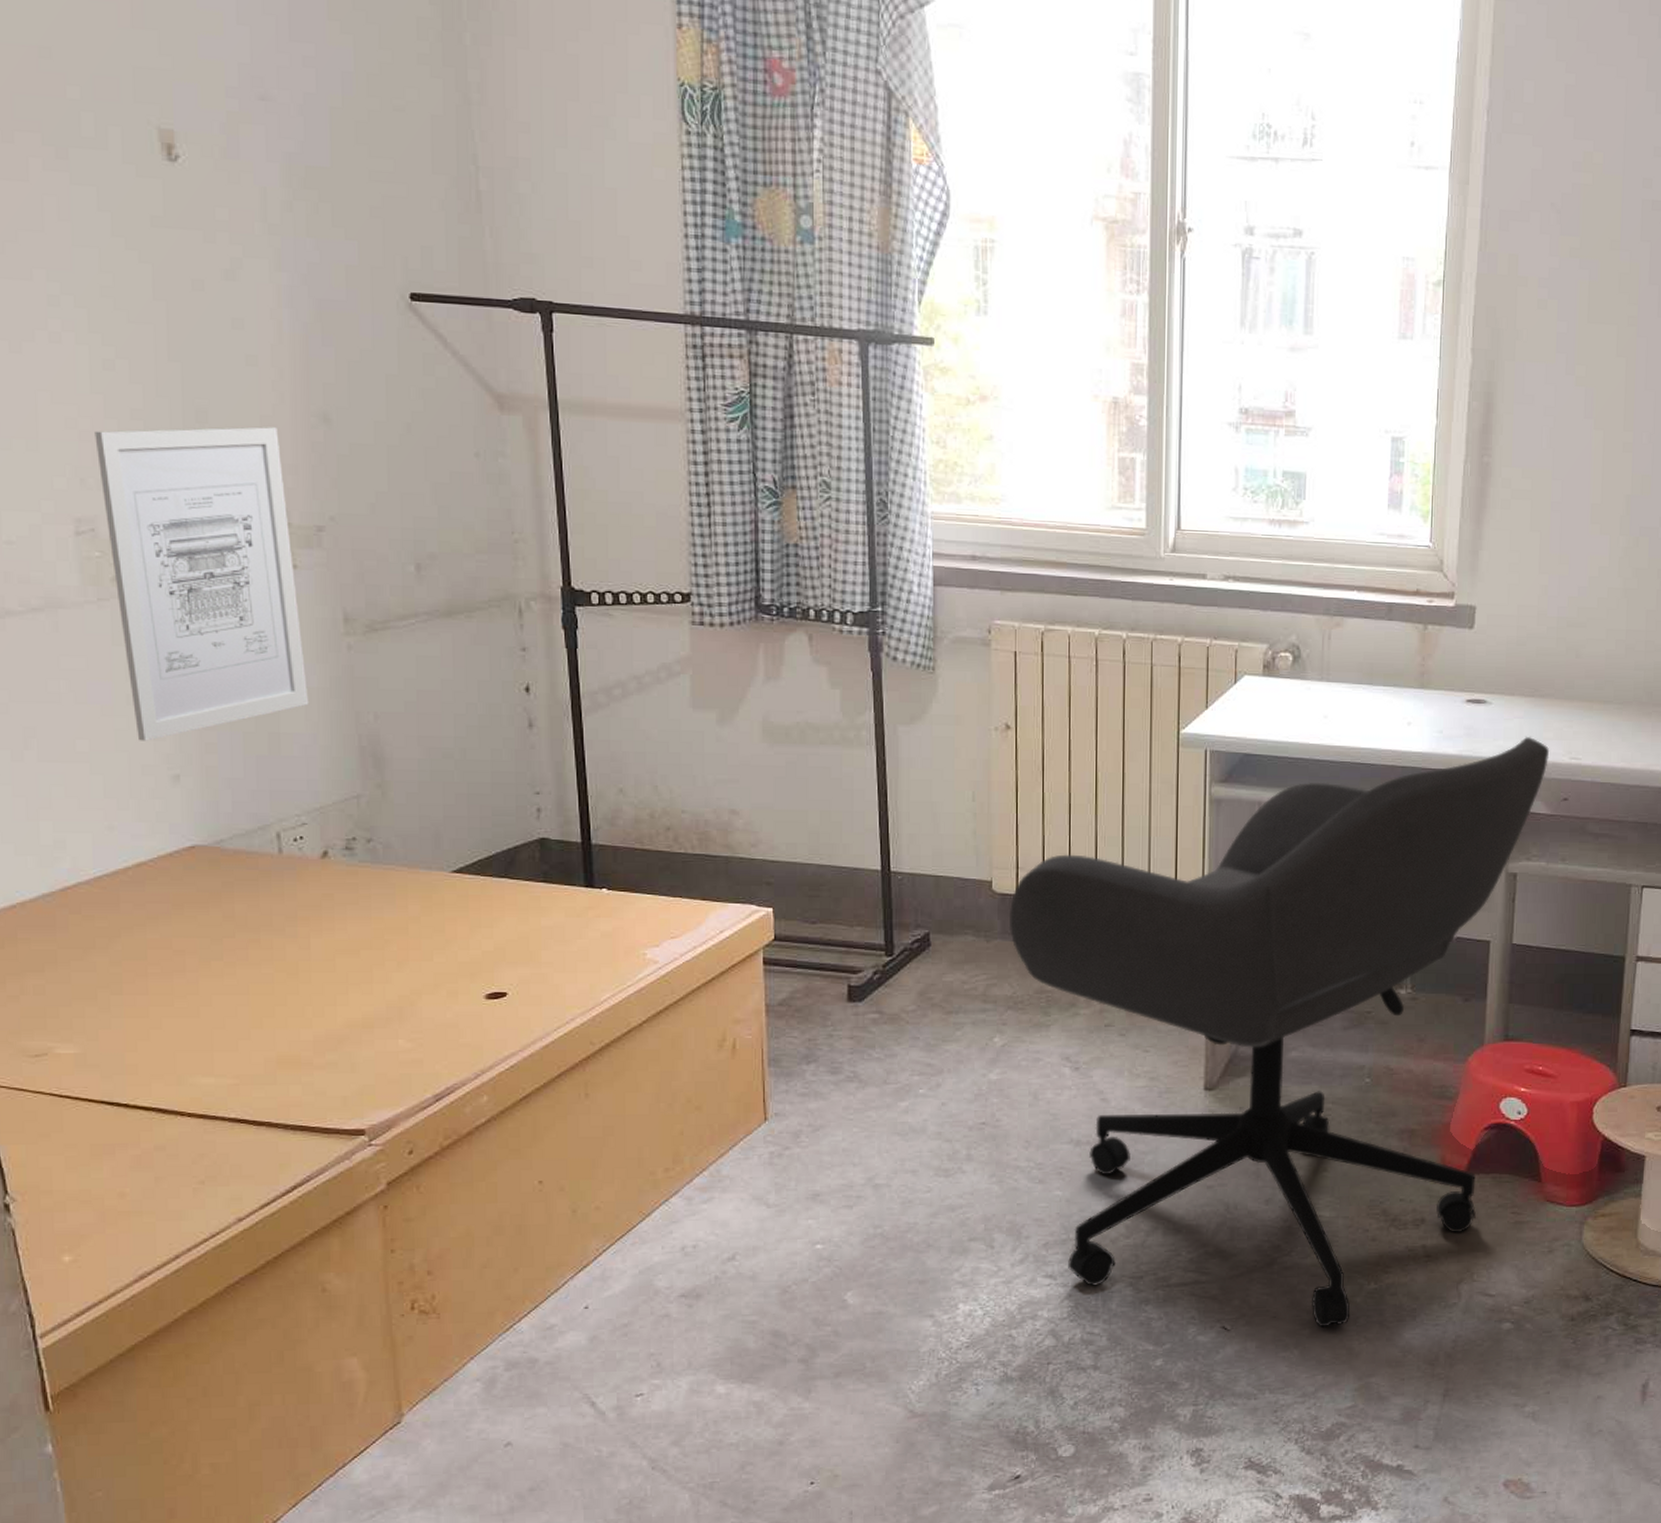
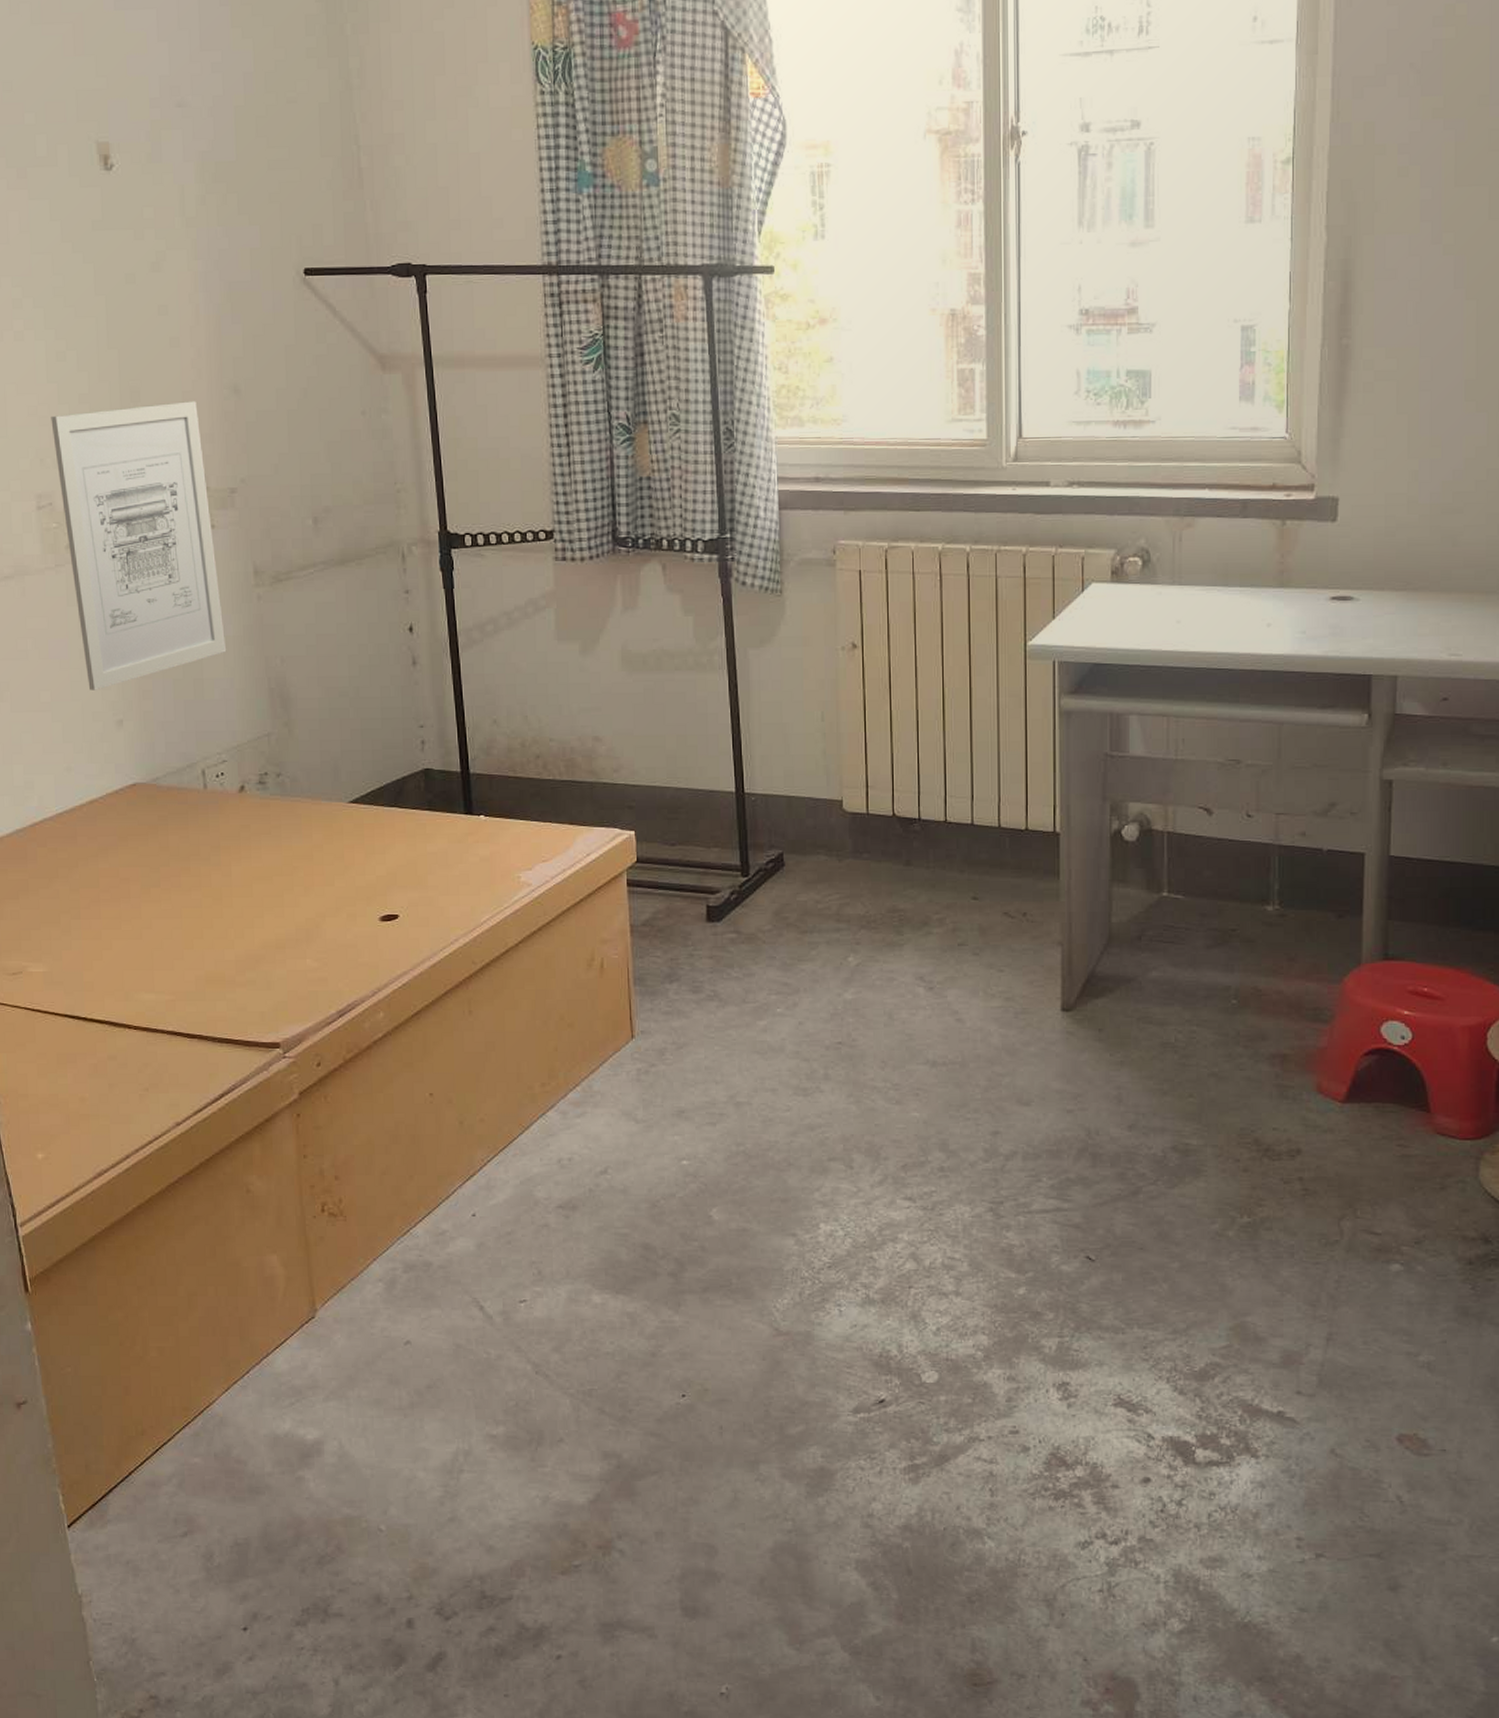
office chair: present [1008,736,1550,1328] -> none [860,632,1426,1261]

